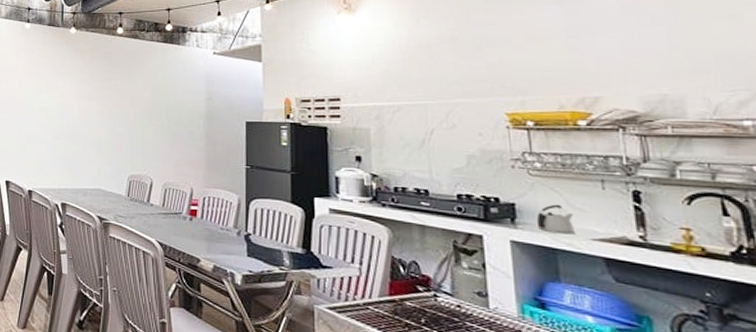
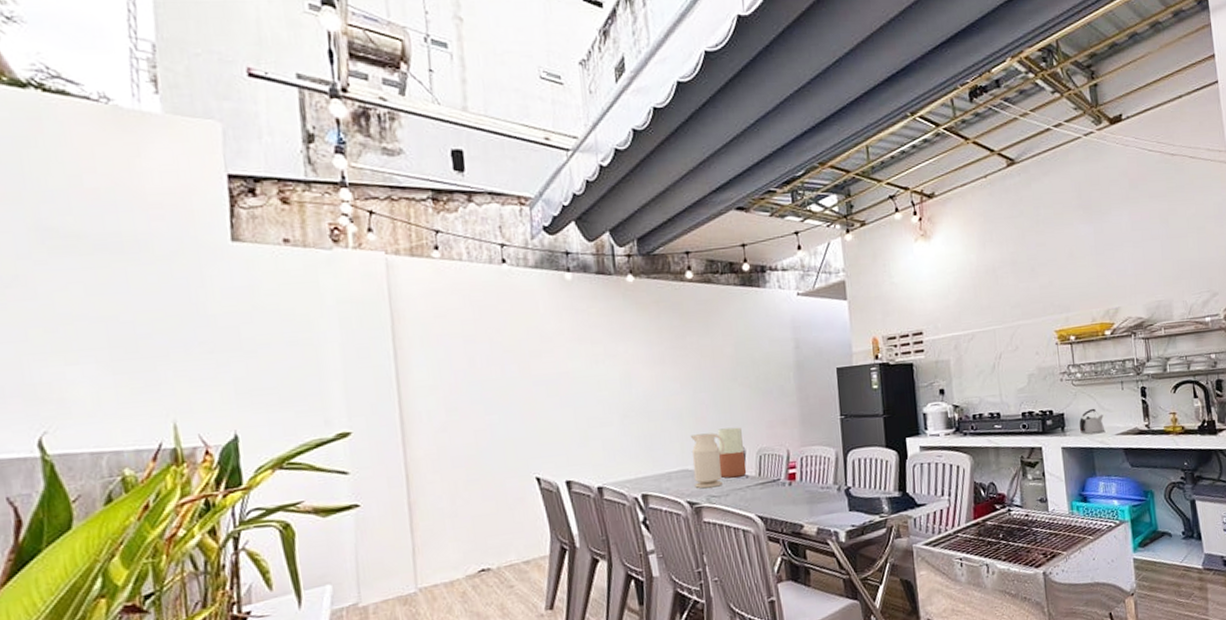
water jug: none [105,161,136,209] -> present [691,432,726,489]
vase: none [128,160,152,204] -> present [718,427,747,479]

